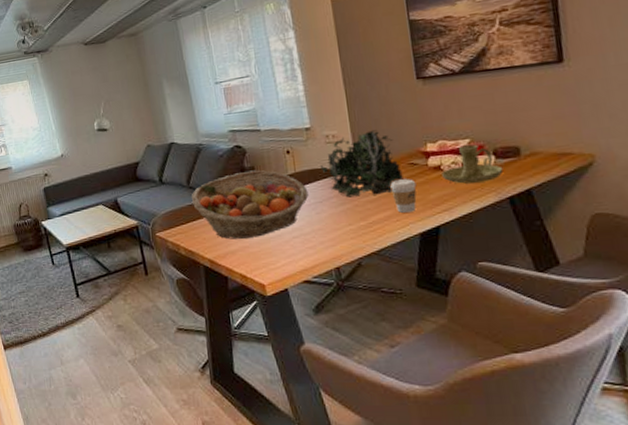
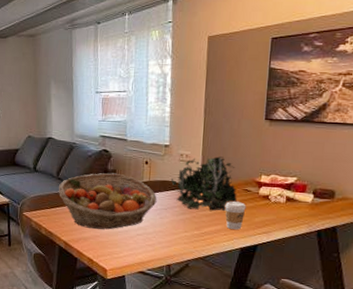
candle holder: present [442,144,504,184] -> none [268,182,318,215]

